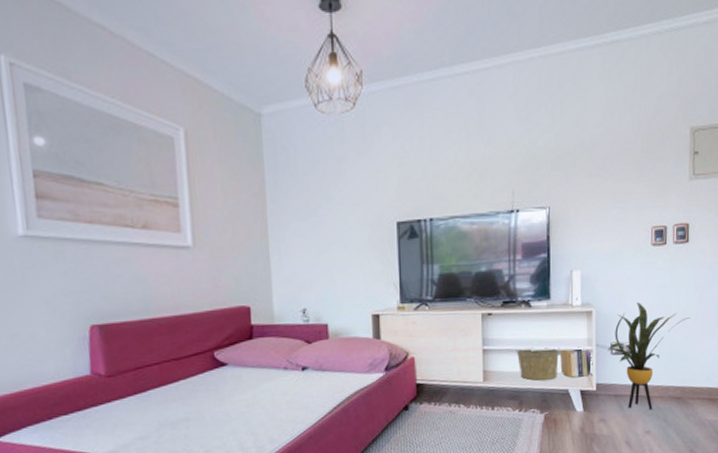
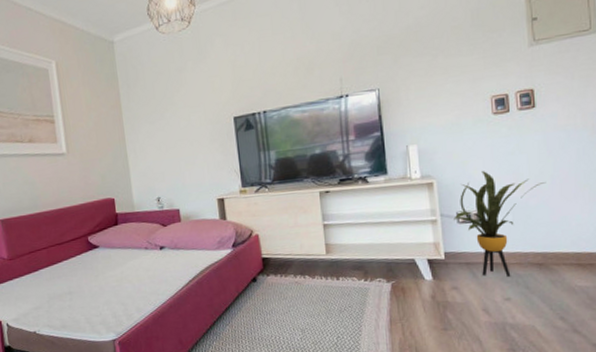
basket: present [516,347,559,382] -> none [356,220,402,252]
books: present [559,347,593,378] -> none [401,217,439,248]

